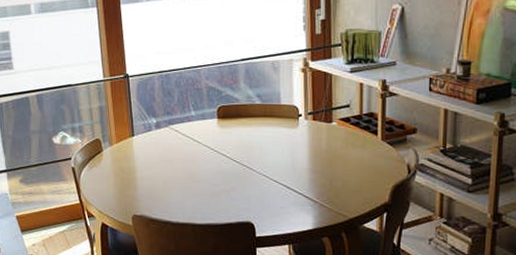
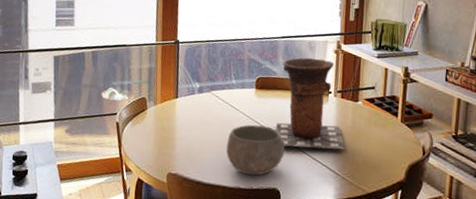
bowl: none [192,157,256,210] -> present [226,124,286,176]
vase: none [244,79,322,177] -> present [276,57,346,150]

